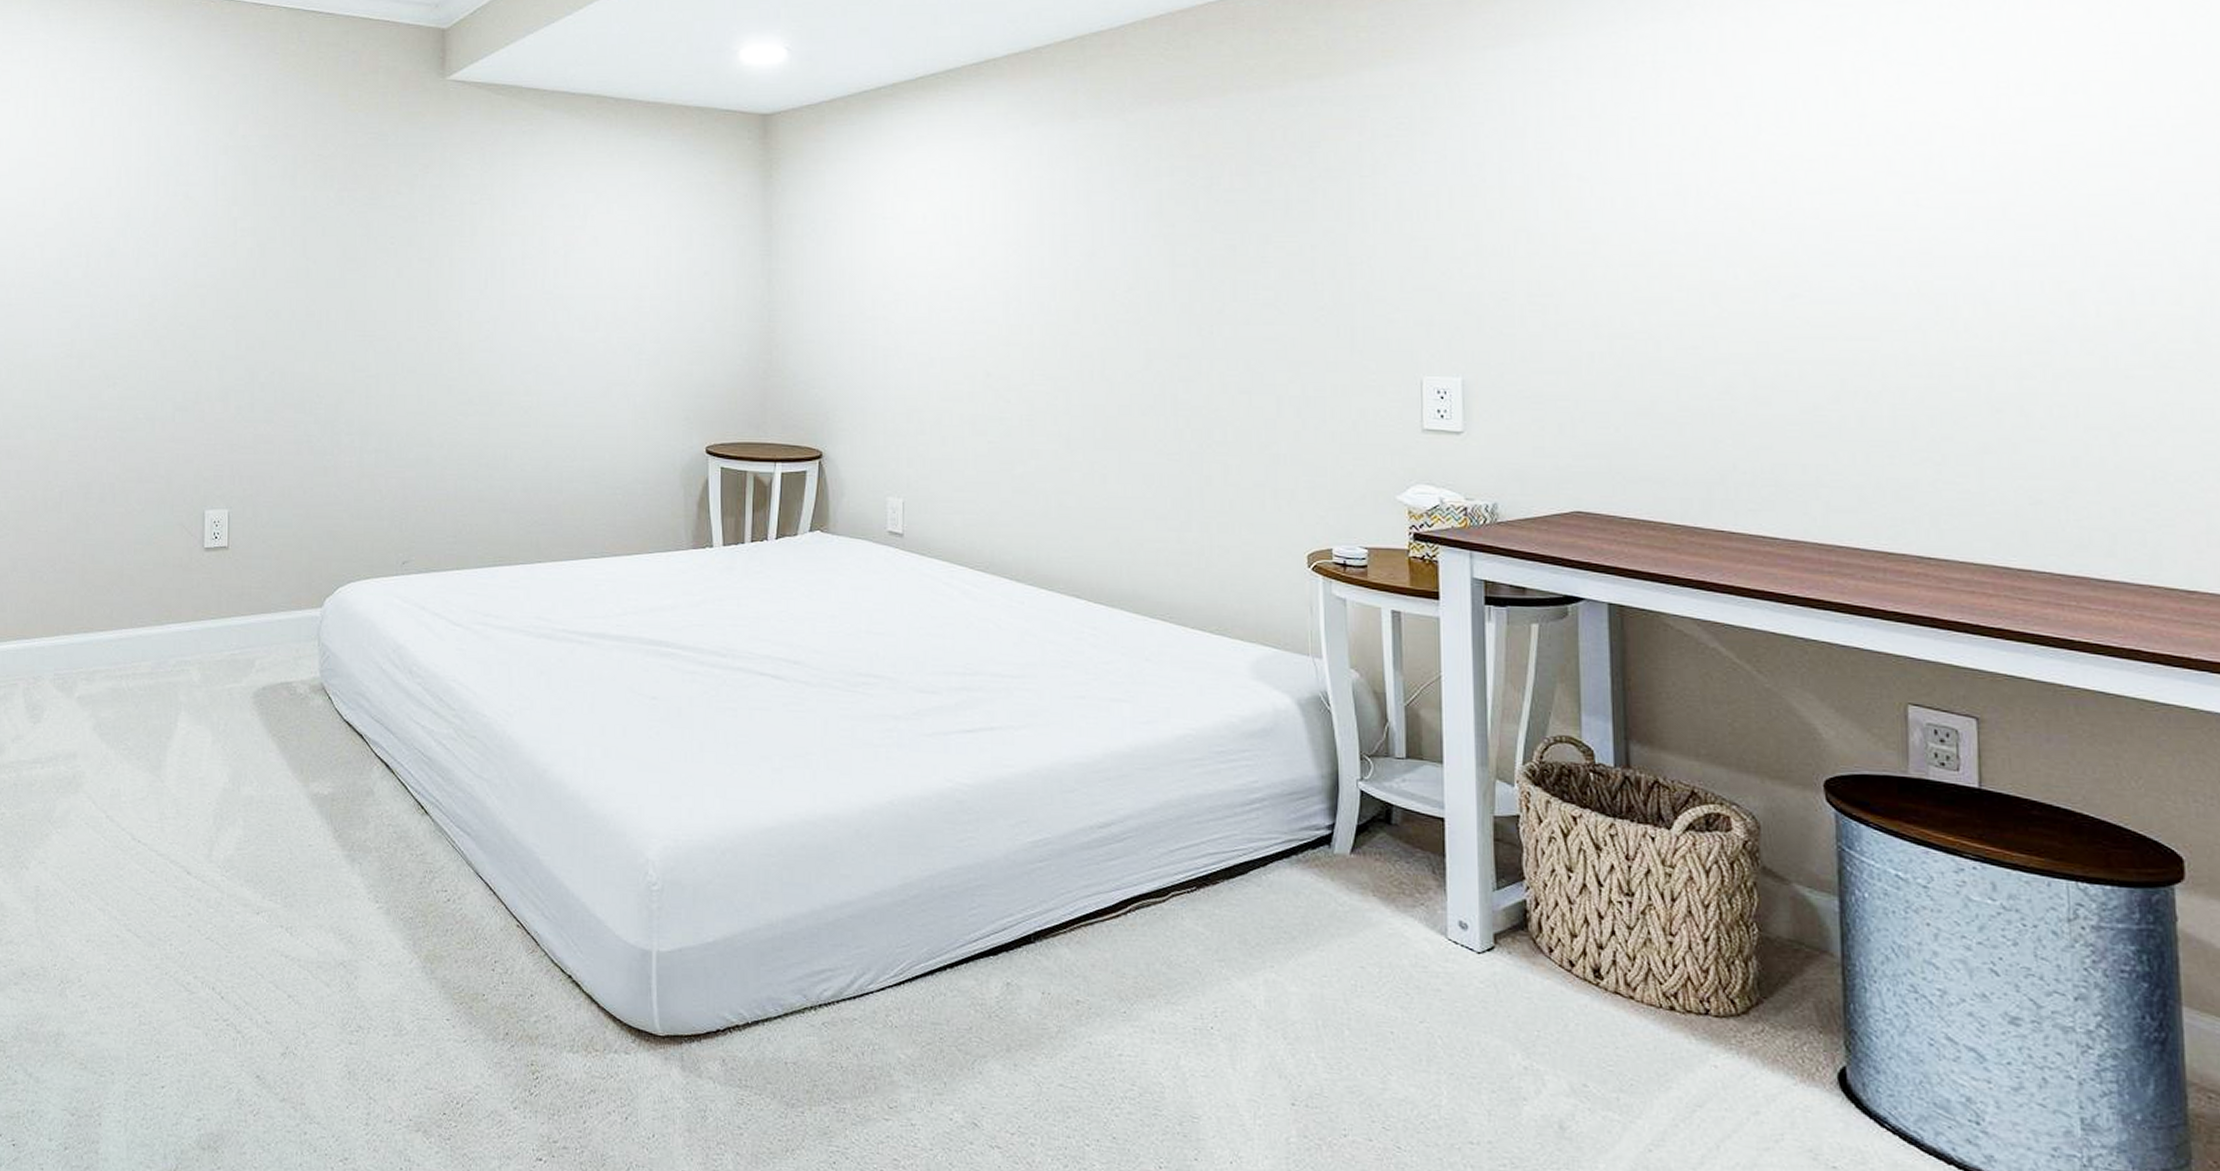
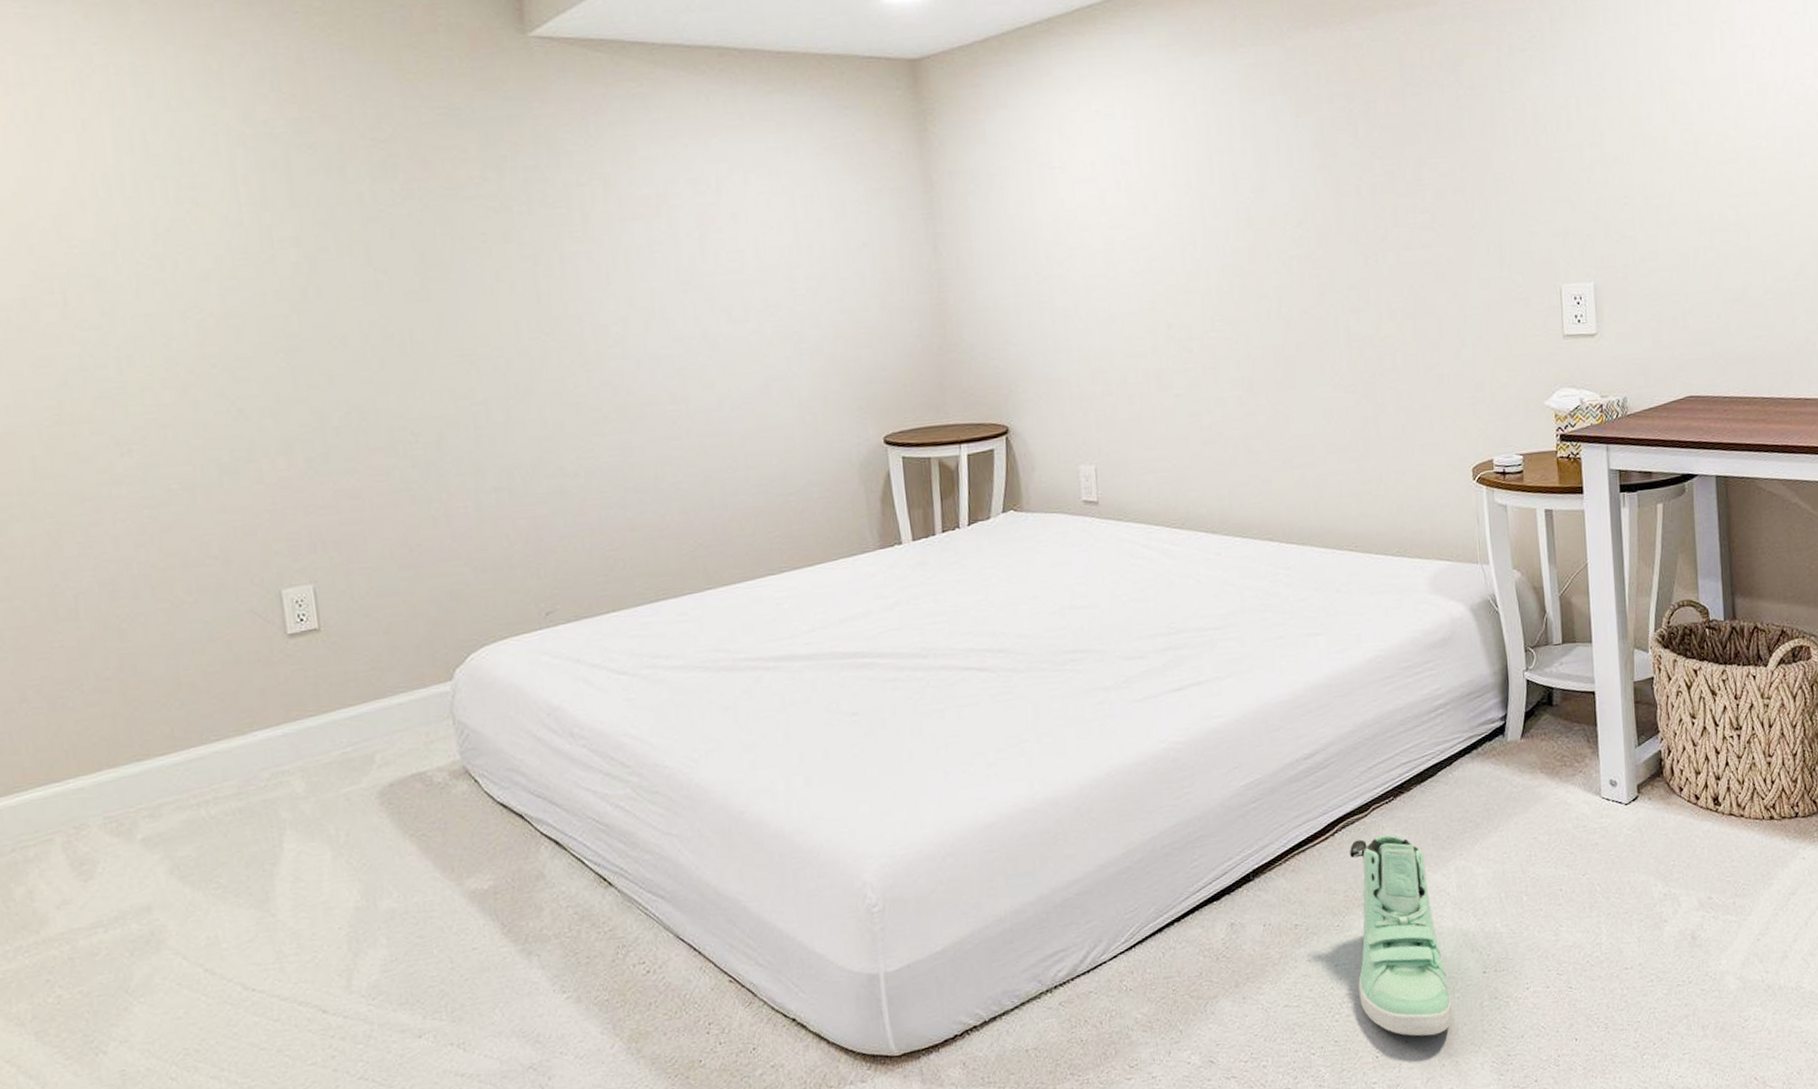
sneaker: none [1142,925,1252,1161] -> present [1349,835,1452,1036]

